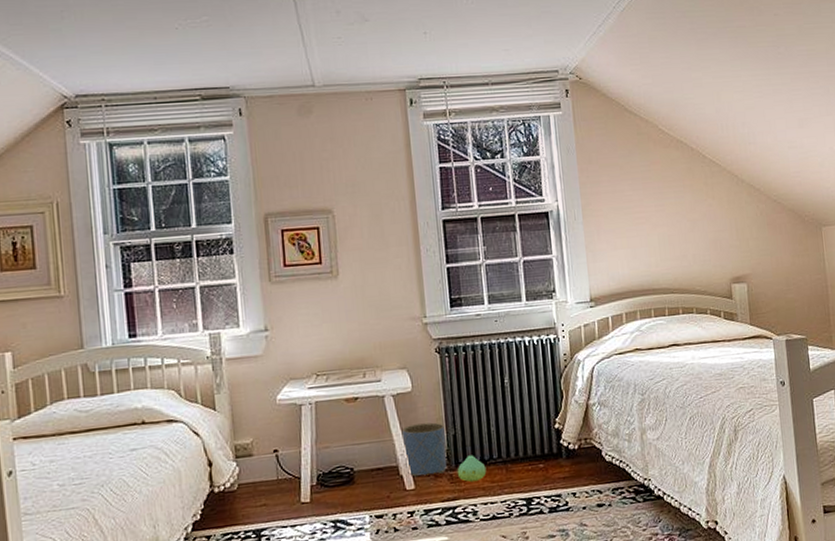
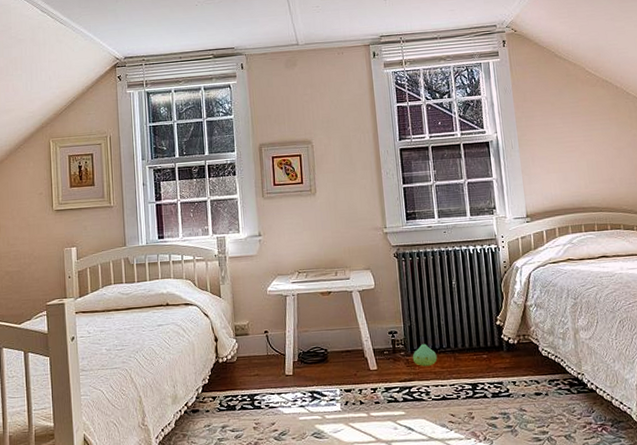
planter: present [401,422,447,477] -> none [366,315,404,360]

